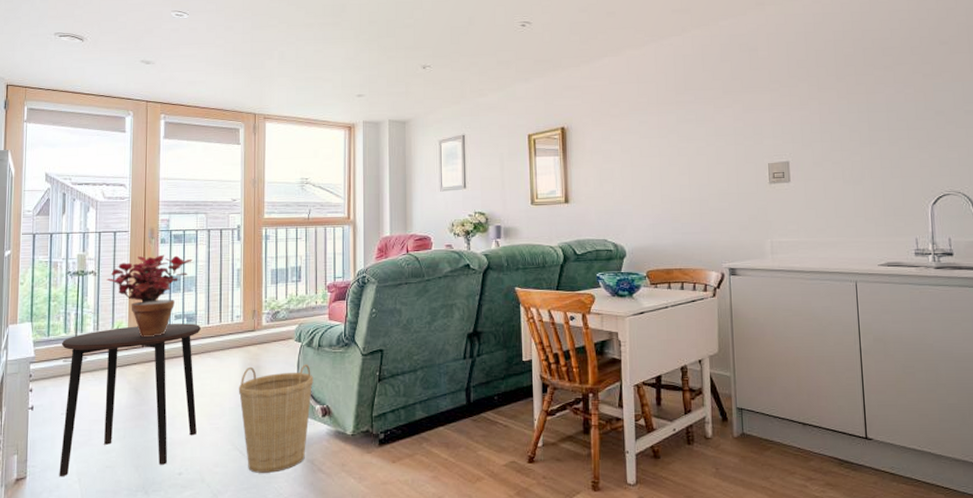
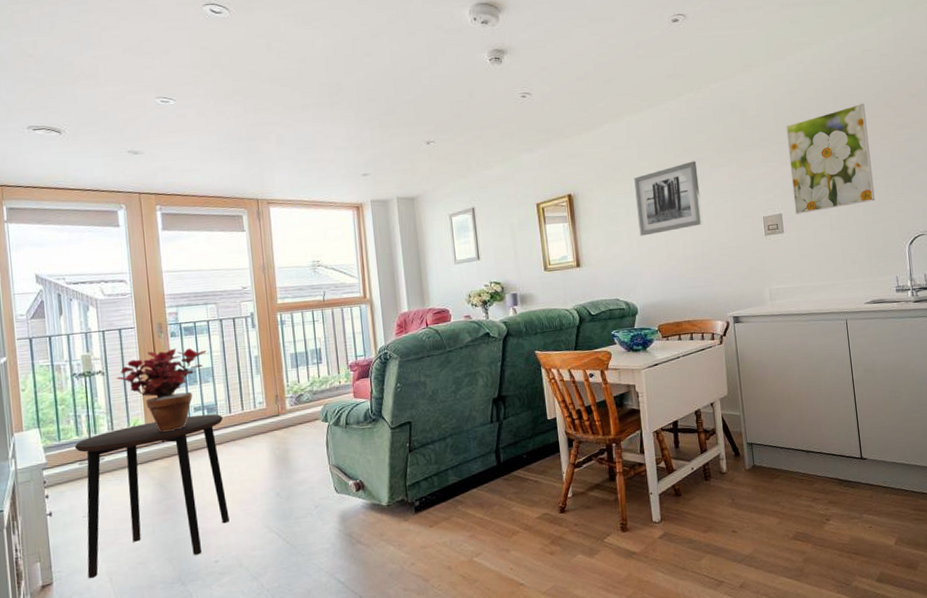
basket: present [238,364,313,473] -> none [268,442,344,552]
wall art: none [631,100,702,175] -> present [634,161,703,236]
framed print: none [798,48,895,163] -> present [786,103,875,214]

